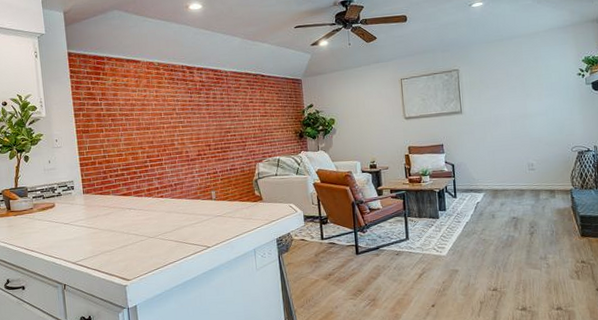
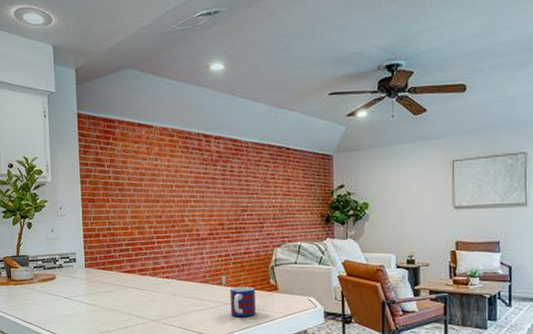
mug: none [219,199,244,227] -> present [230,286,256,317]

